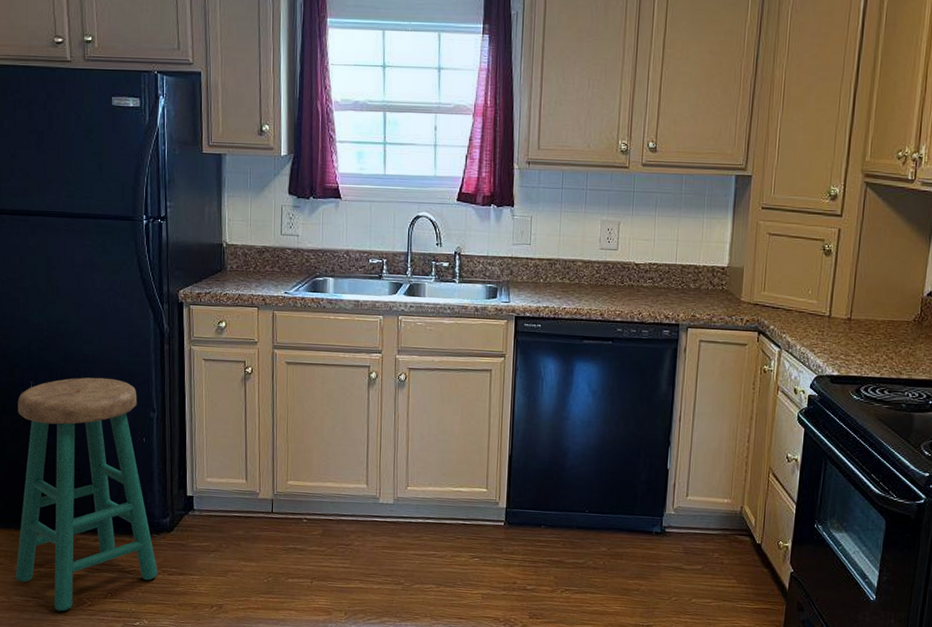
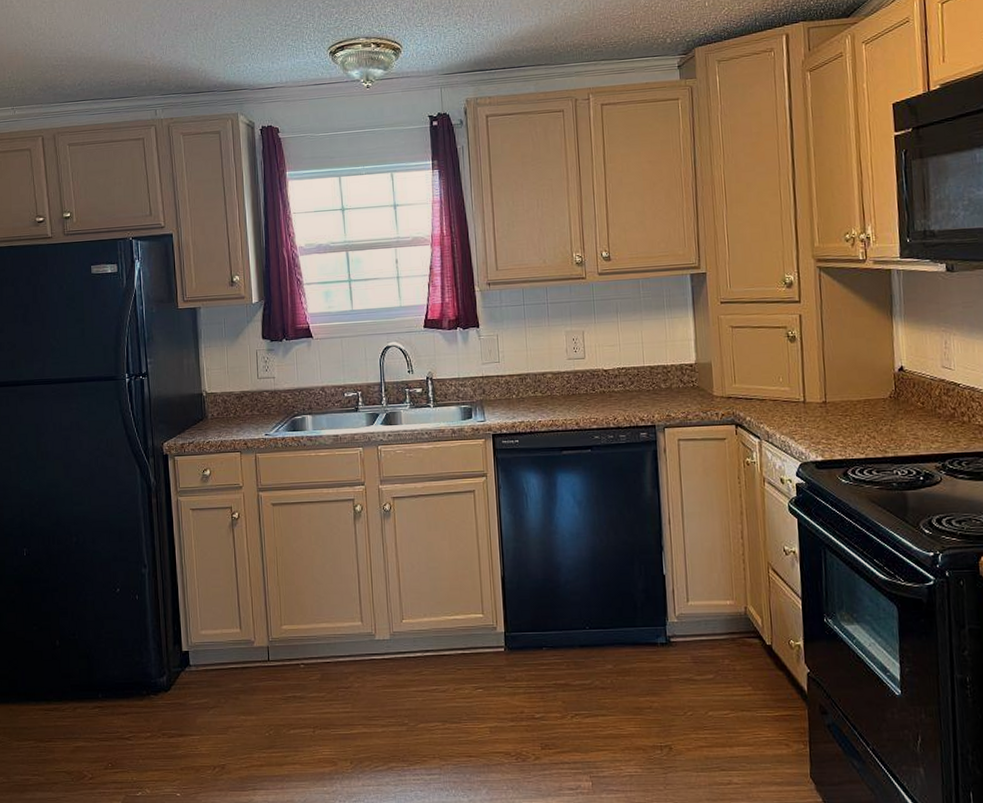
stool: present [15,377,158,612] -> none [12,537,158,788]

